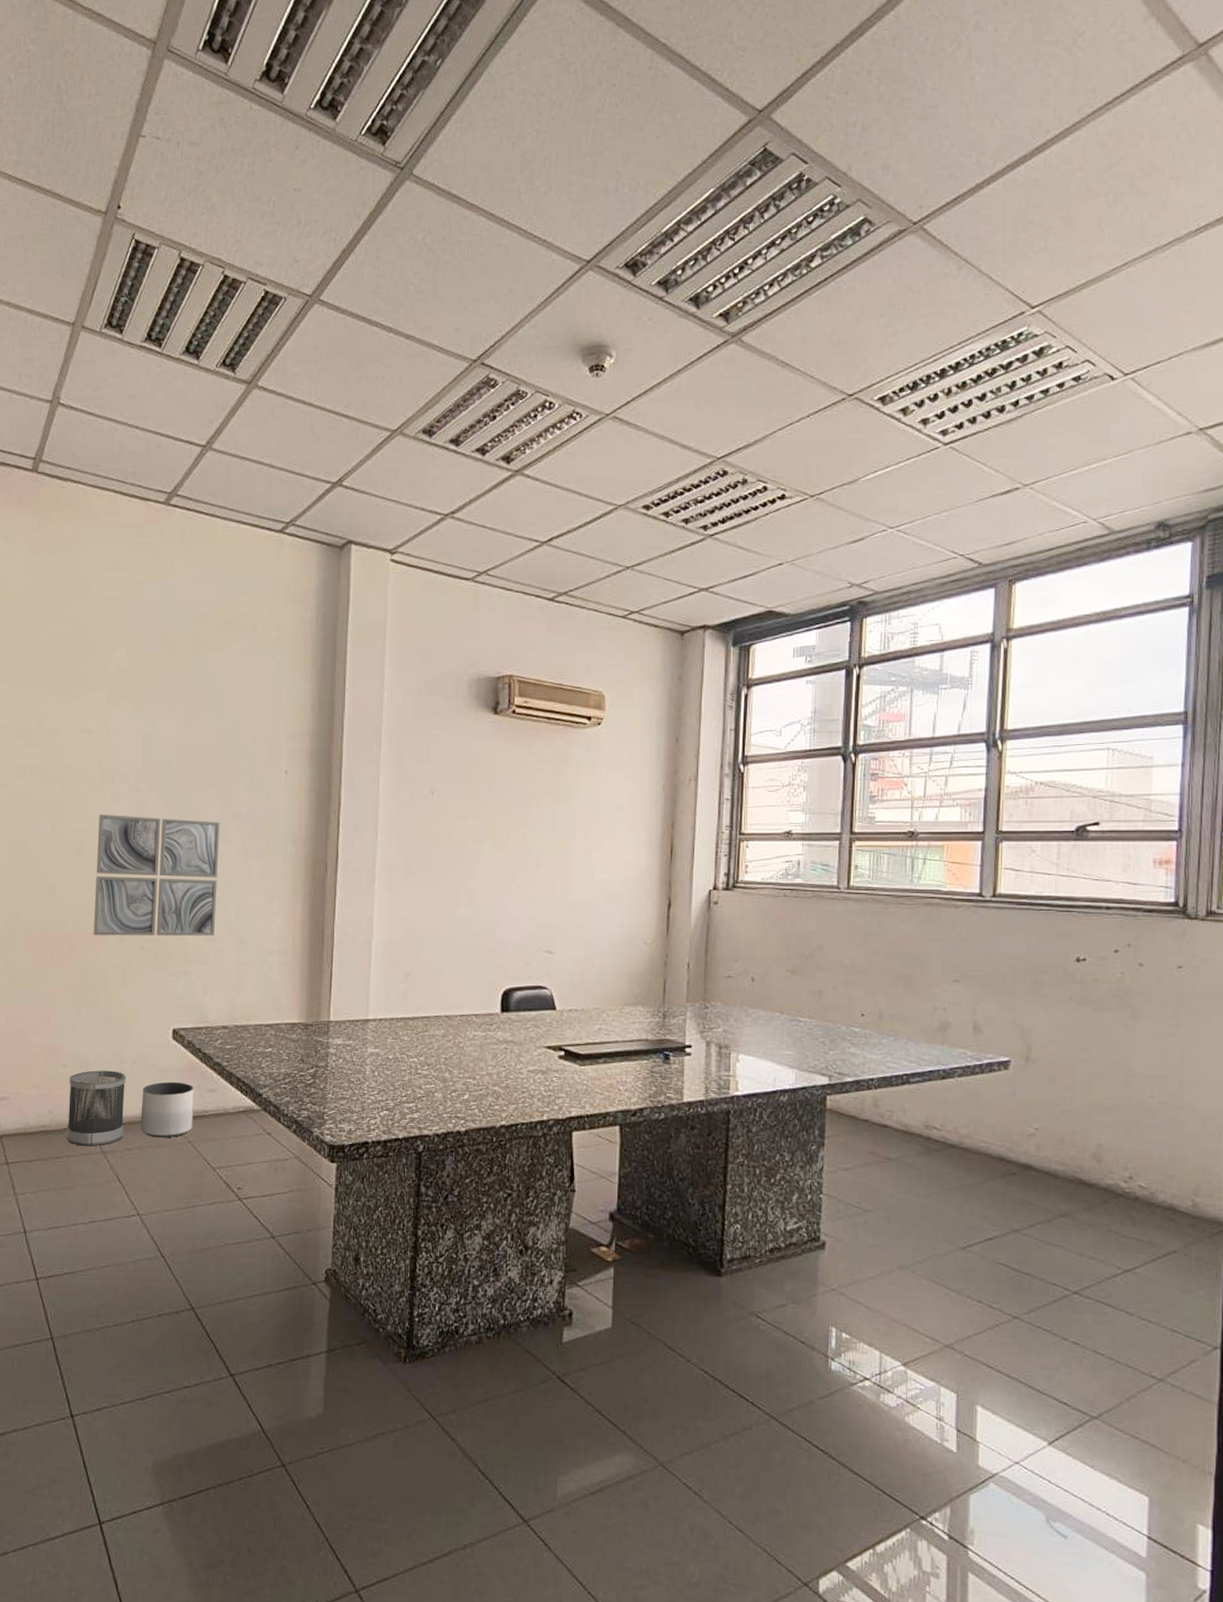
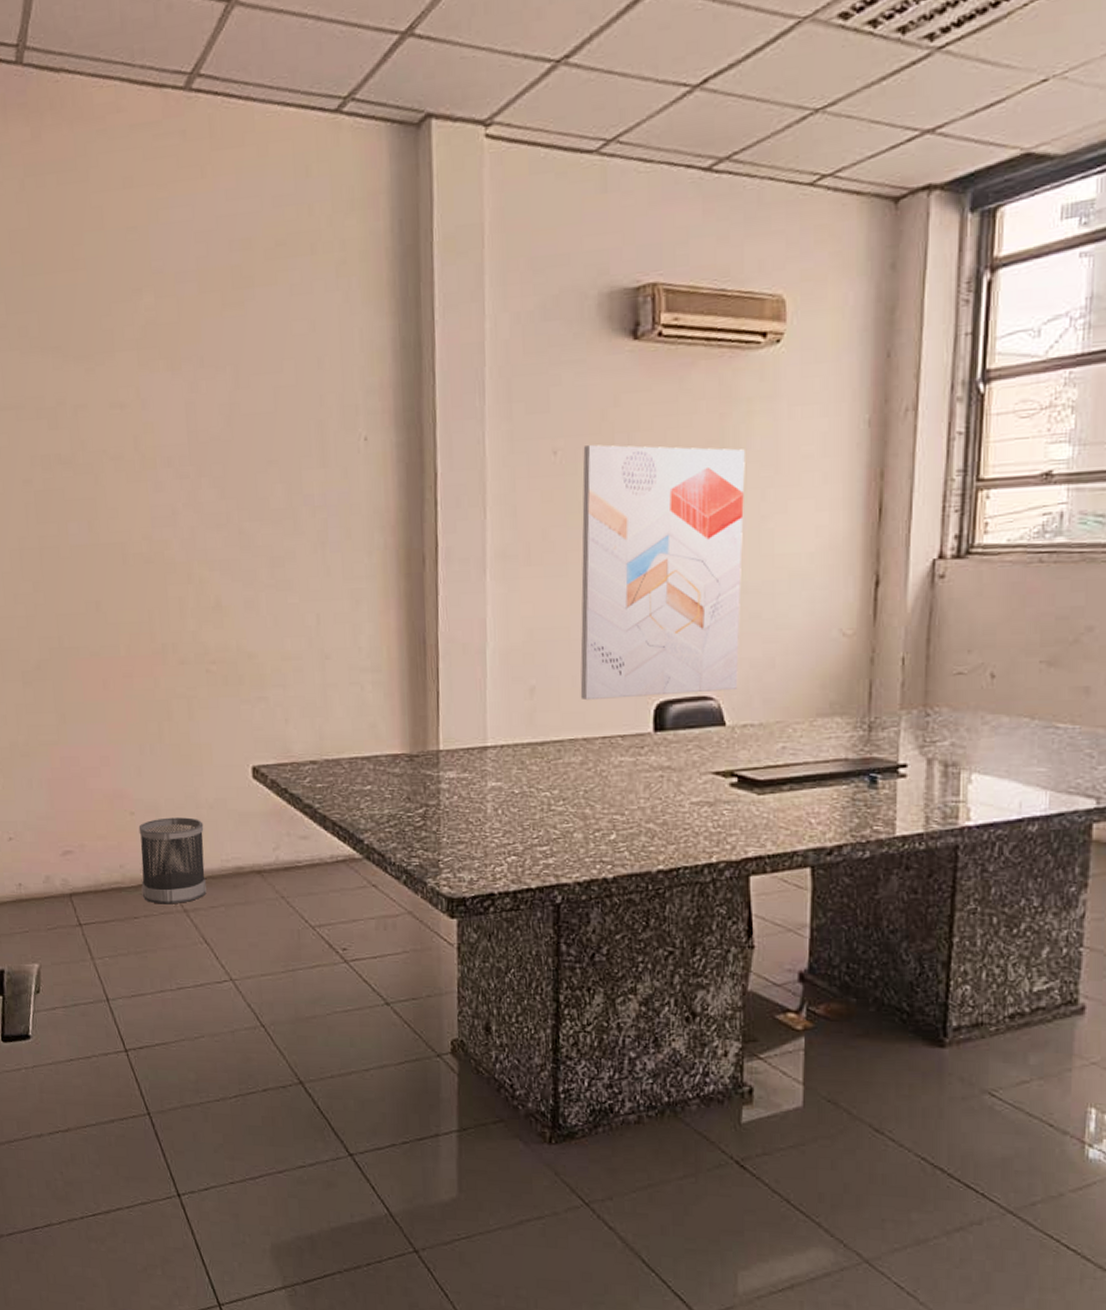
wall art: present [93,815,220,936] -> none [142,508,293,659]
planter: present [141,1081,194,1138] -> none [223,828,285,893]
wall art: none [444,789,574,986] -> present [580,445,745,701]

